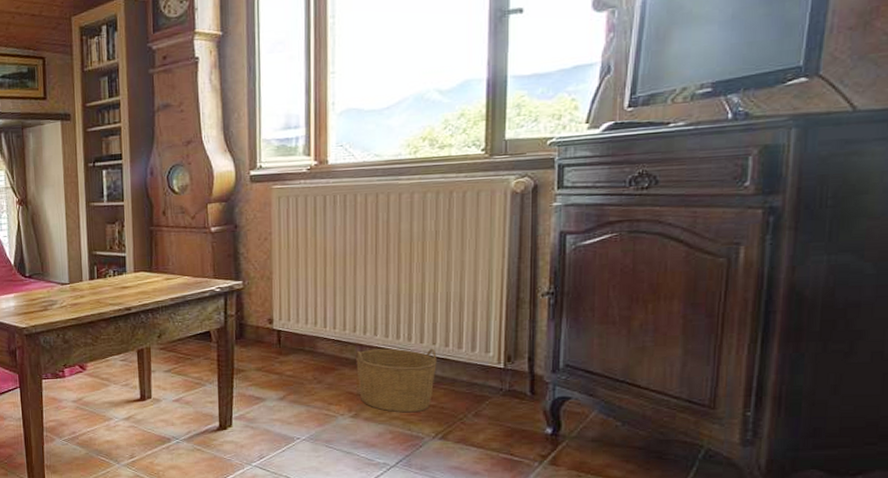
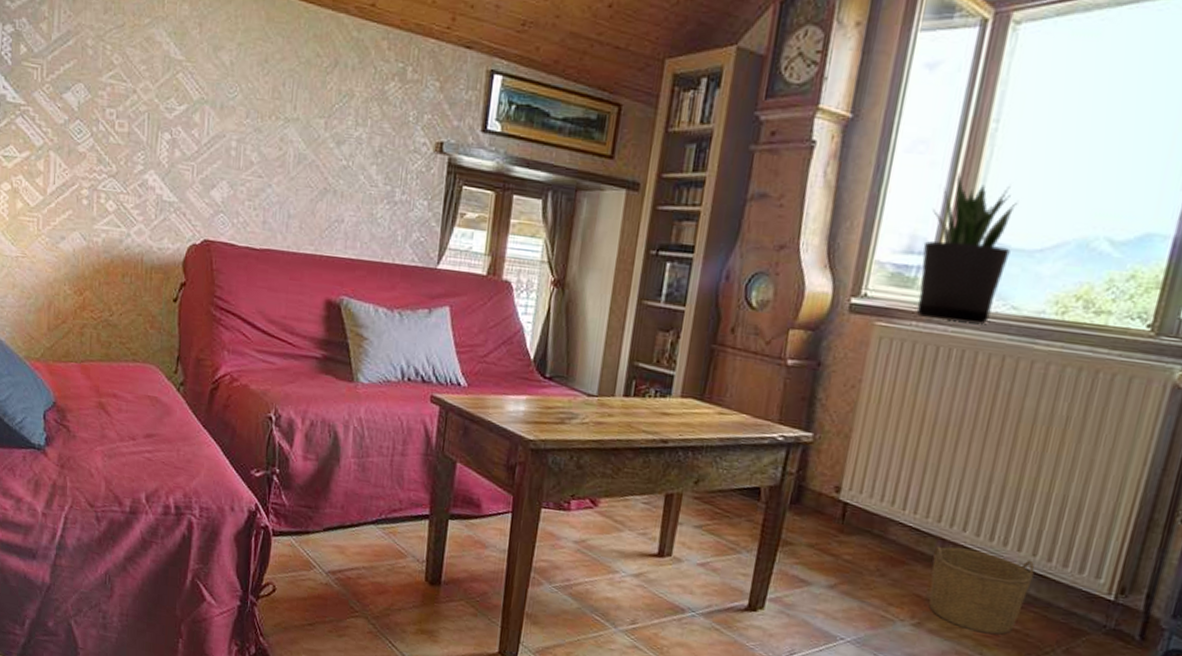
planter: none [297,61,364,176] -> present [916,173,1018,325]

